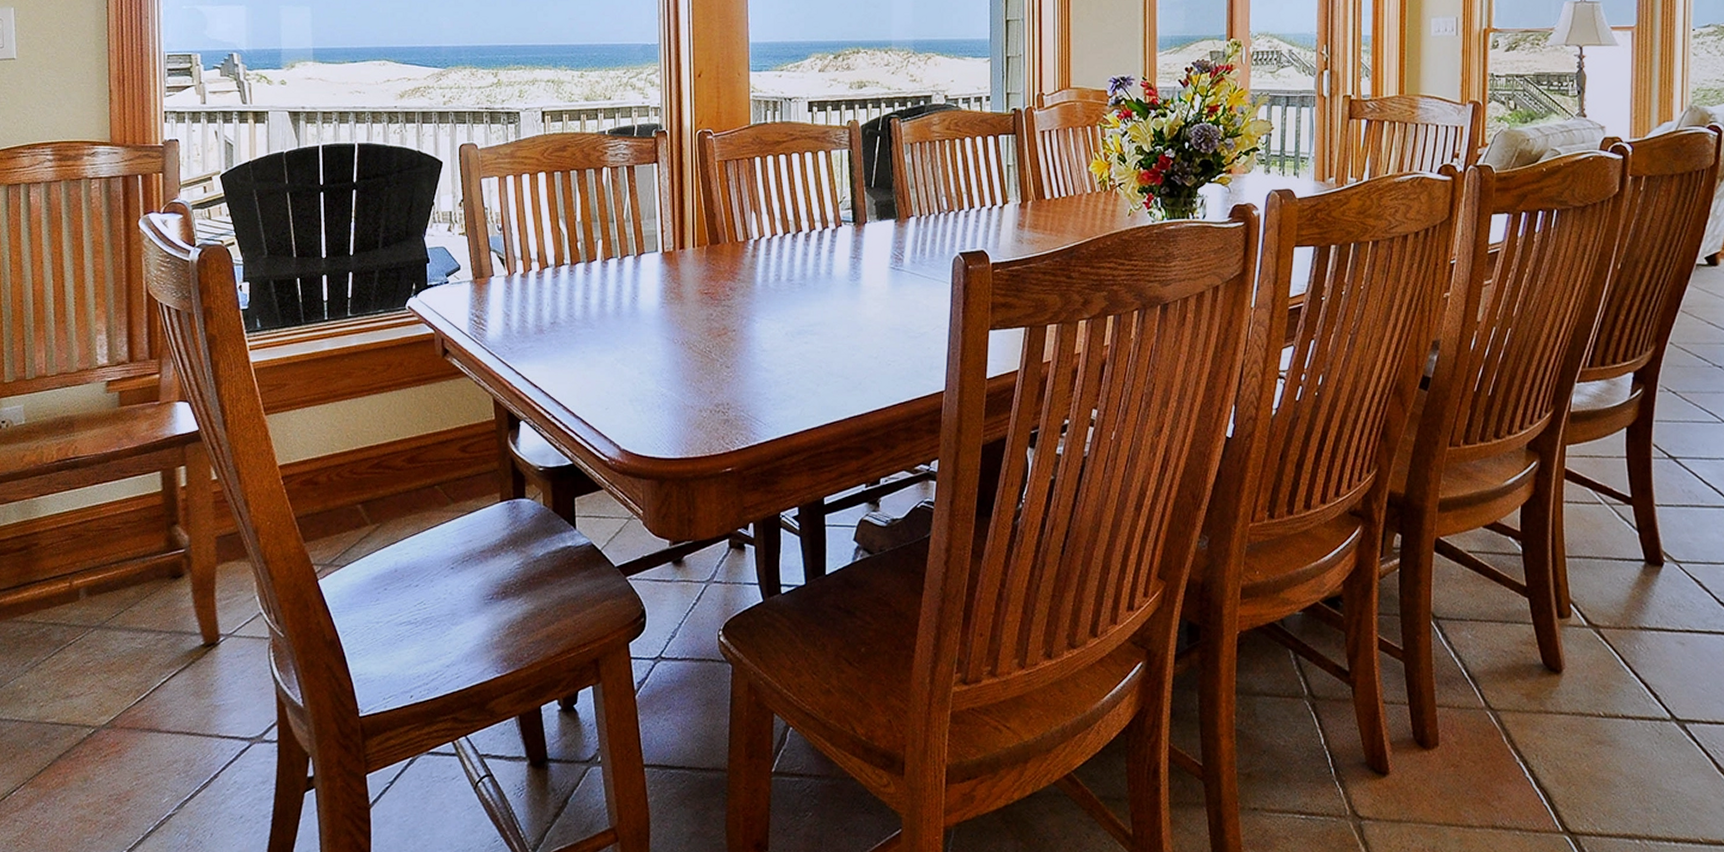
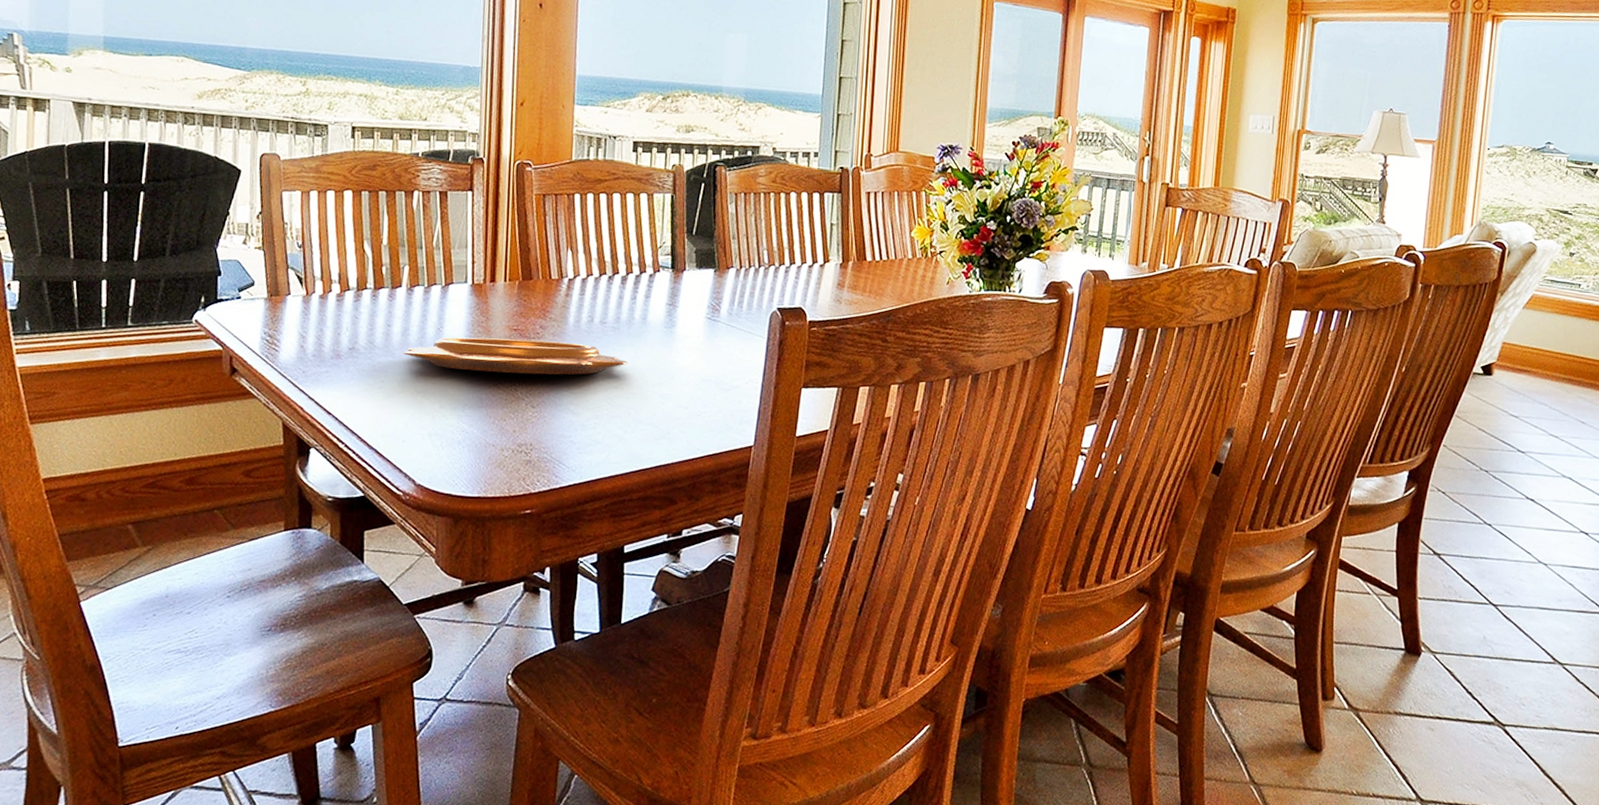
decorative bowl: none [601,302,816,337] -> present [403,337,628,375]

